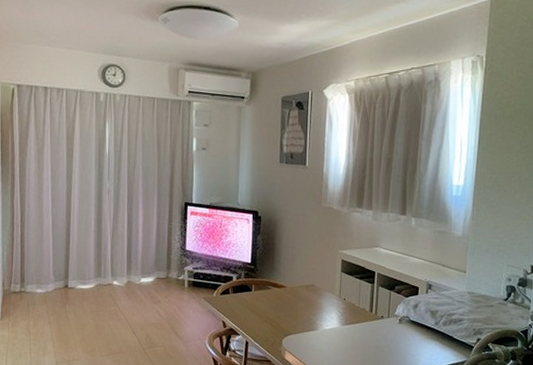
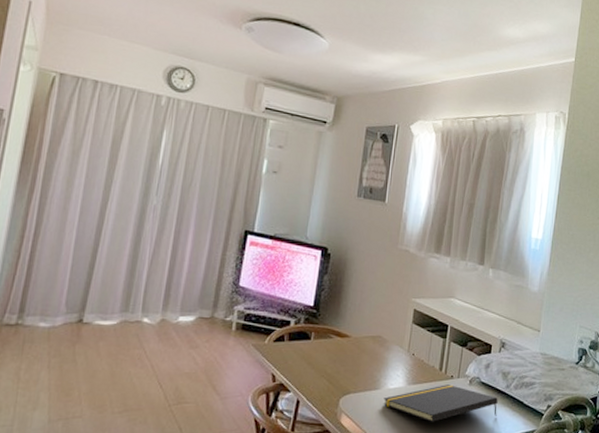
notepad: none [321,324,428,356] -> present [383,384,498,422]

